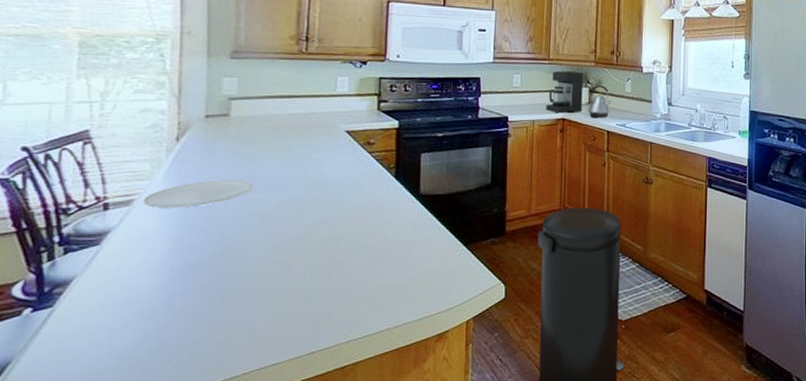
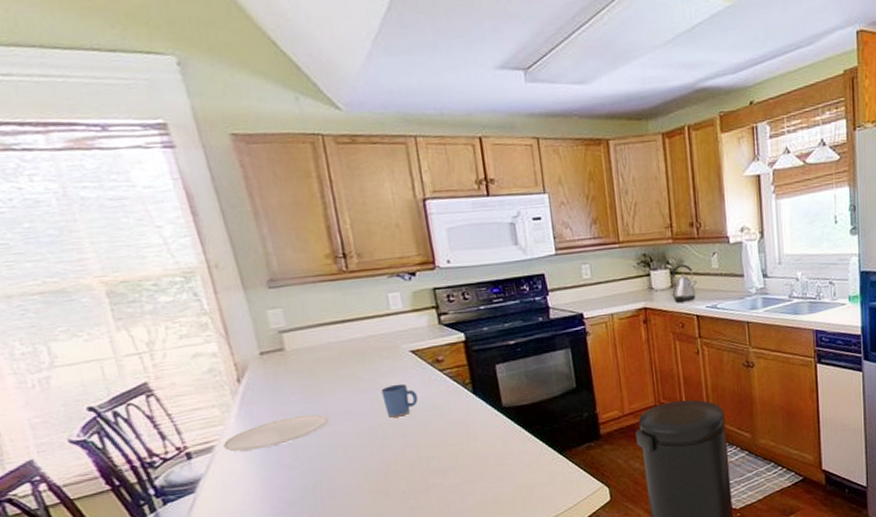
mug: none [309,160,344,192] -> present [381,383,418,418]
coffee maker: present [546,71,584,114] -> none [623,252,665,303]

